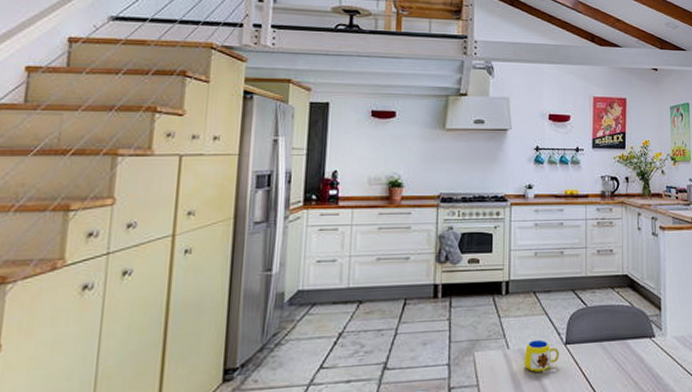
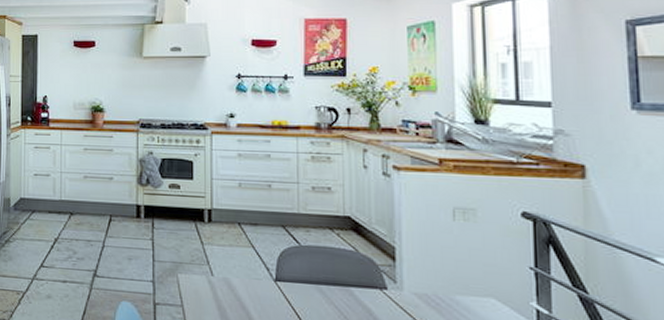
mug: present [523,339,560,373] -> none [229,271,270,307]

